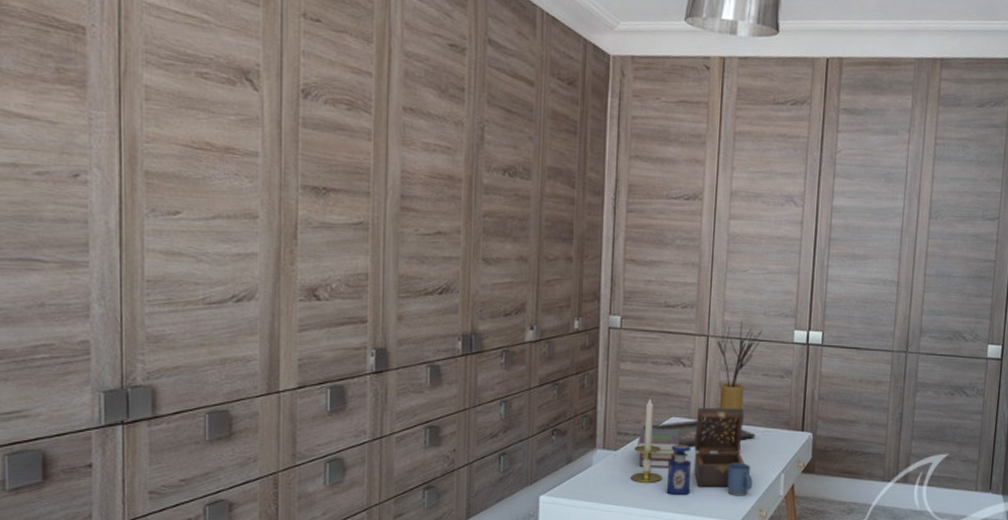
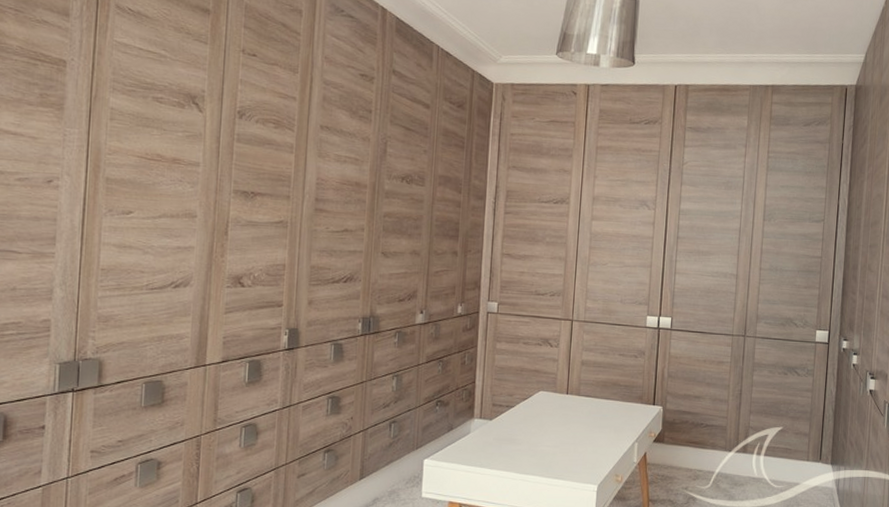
candle: present [630,398,663,483] -> none [503,374,531,449]
books: present [638,428,680,468] -> none [510,400,547,437]
decorative tray: present [643,419,756,447] -> none [515,393,613,418]
perfume bottle: present [666,444,692,495] -> none [534,415,557,461]
jewelry box: present [693,407,745,487] -> none [558,383,603,454]
vase: present [717,320,763,453] -> none [580,307,619,424]
mug: present [727,462,753,496] -> none [587,432,610,463]

